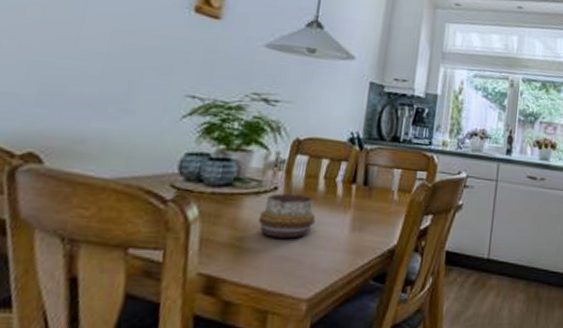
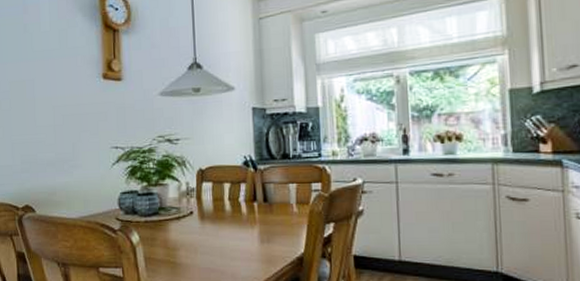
decorative bowl: present [257,193,316,239] -> none [183,216,229,253]

